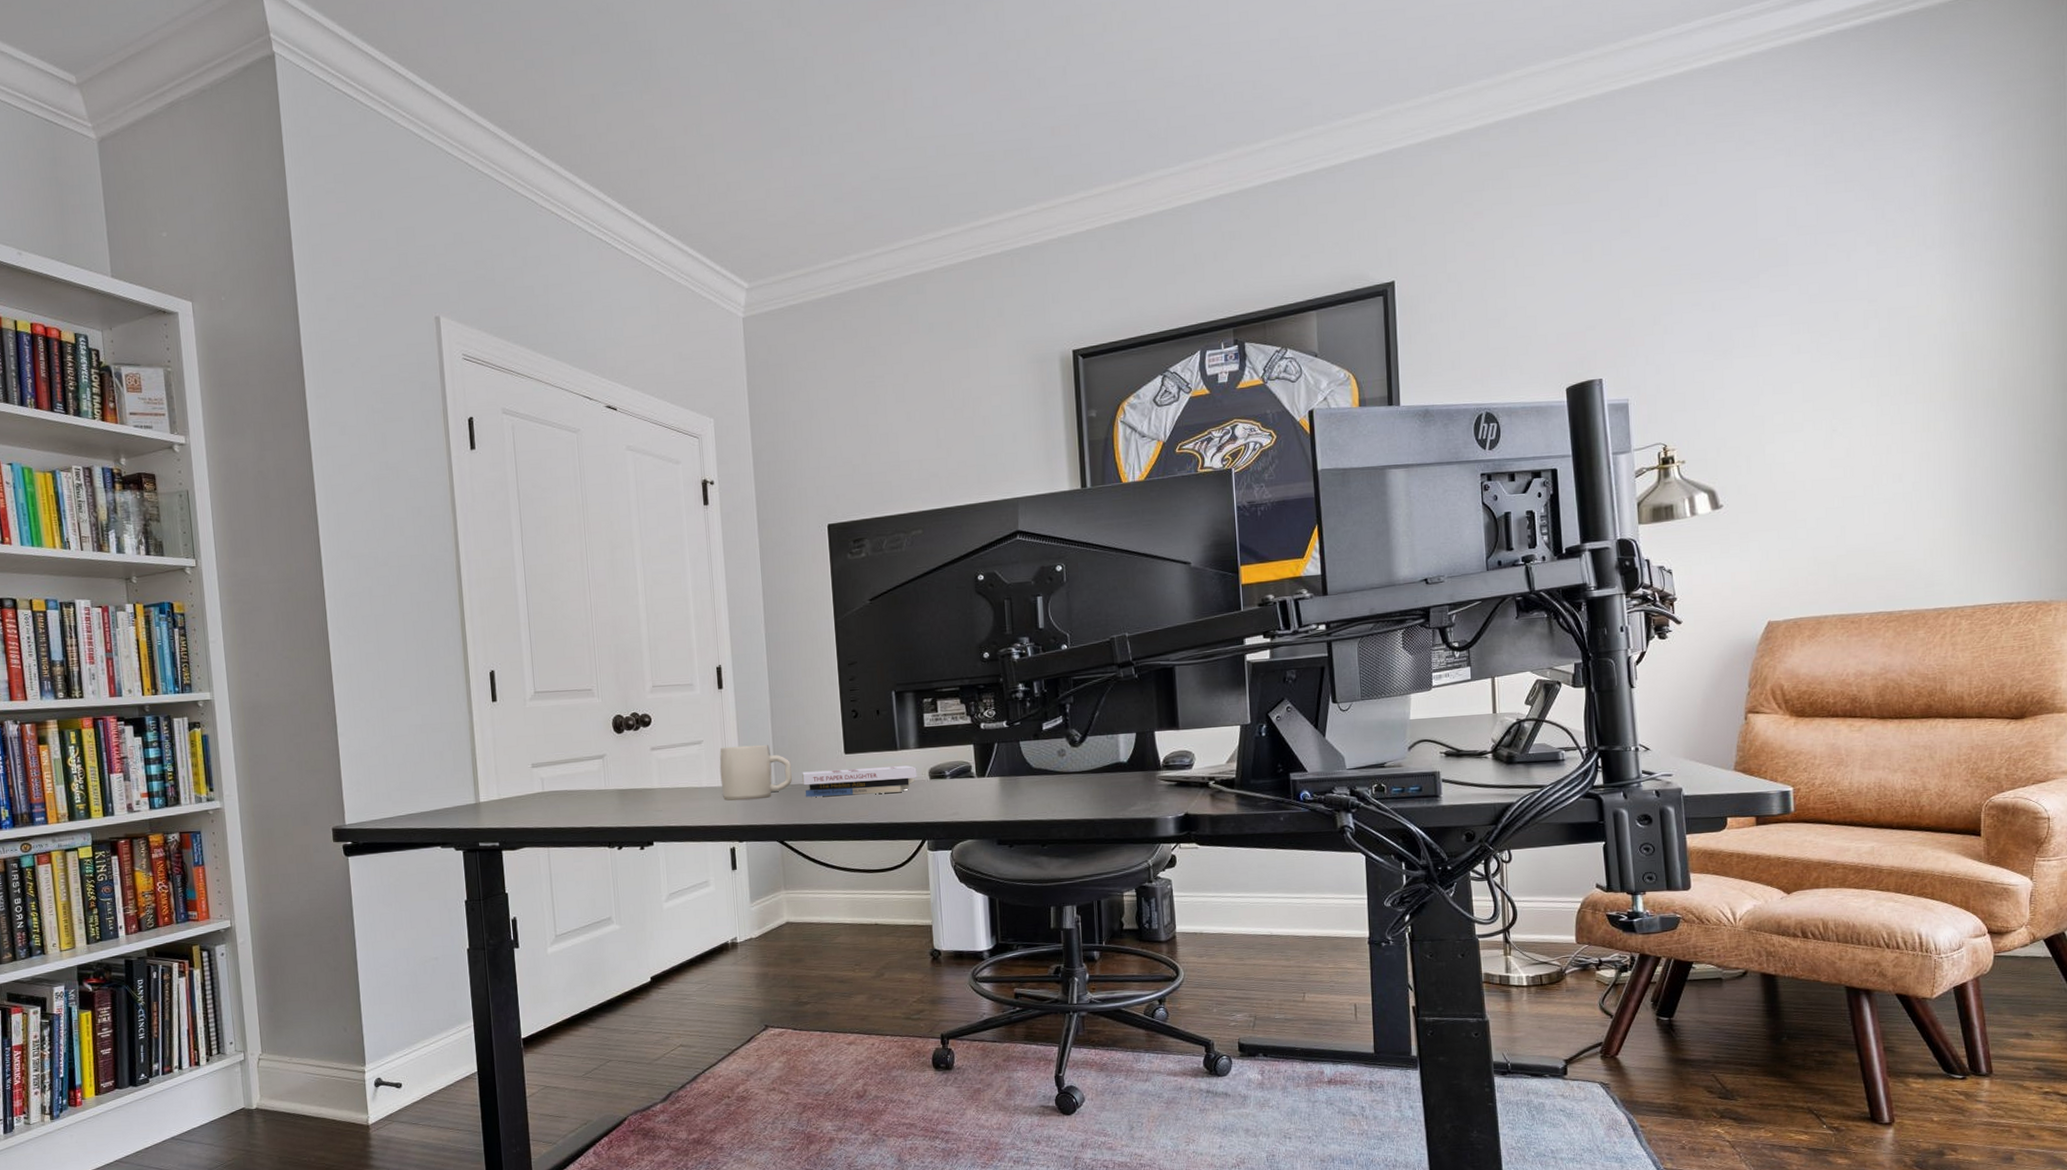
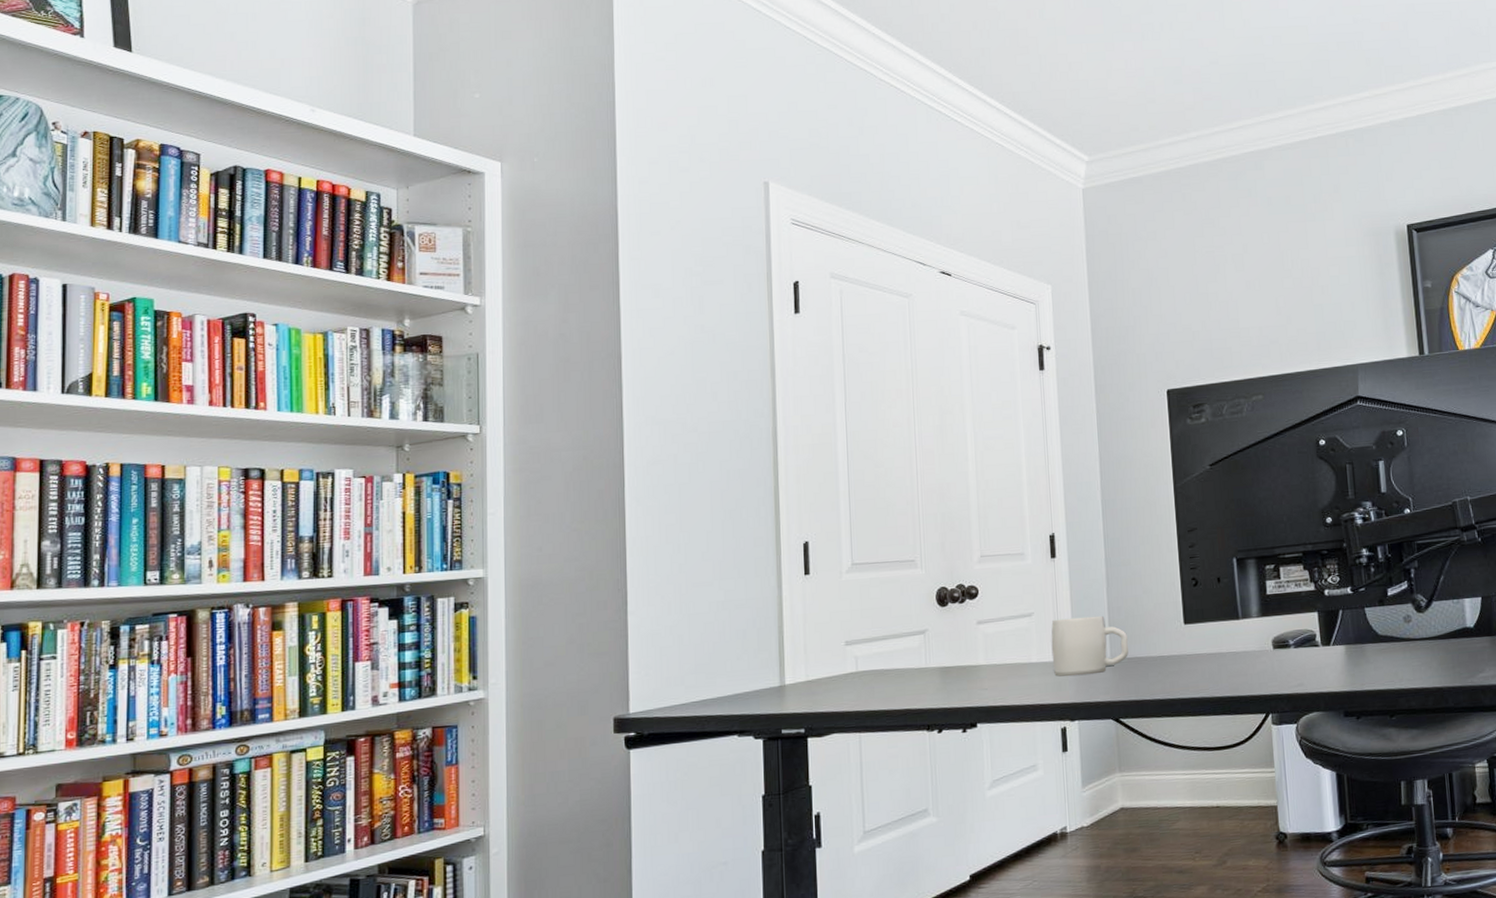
books: present [802,765,917,797] -> none [1139,635,1260,671]

